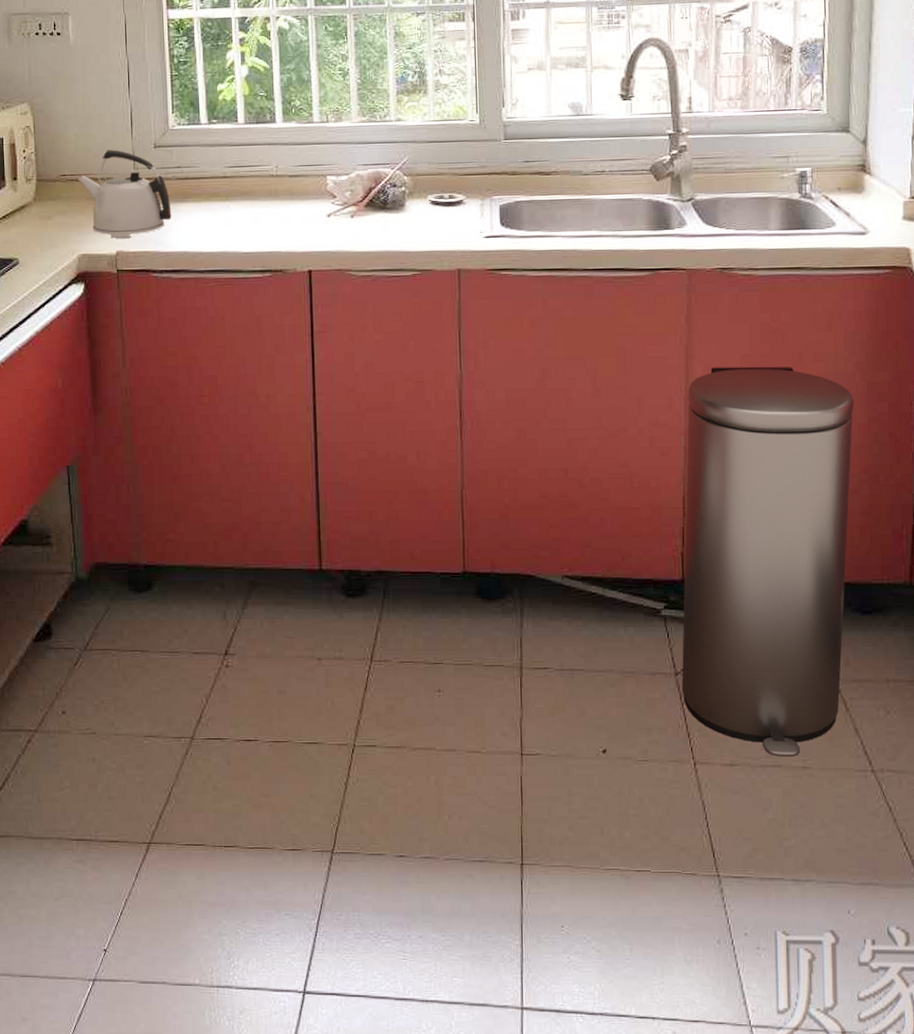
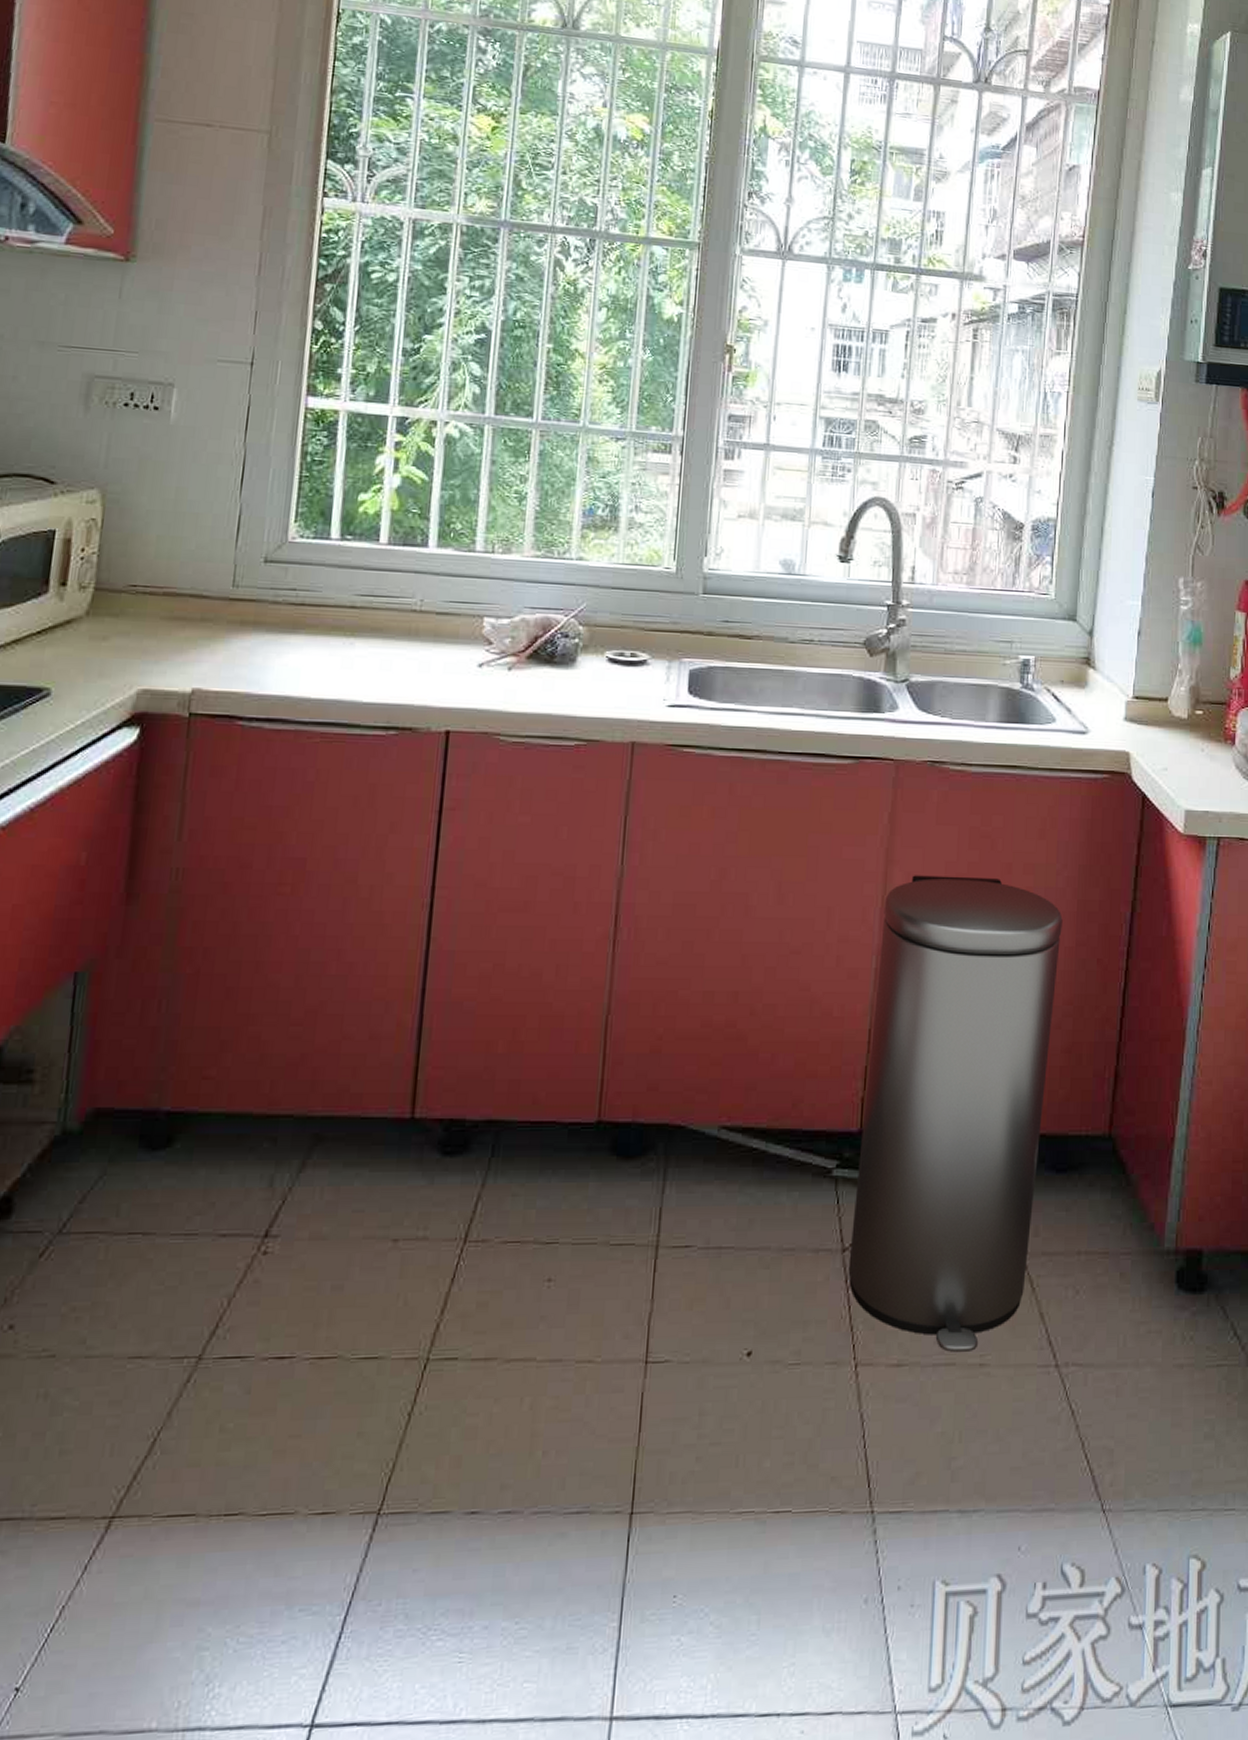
kettle: present [78,150,172,238] -> none [152,559,276,673]

